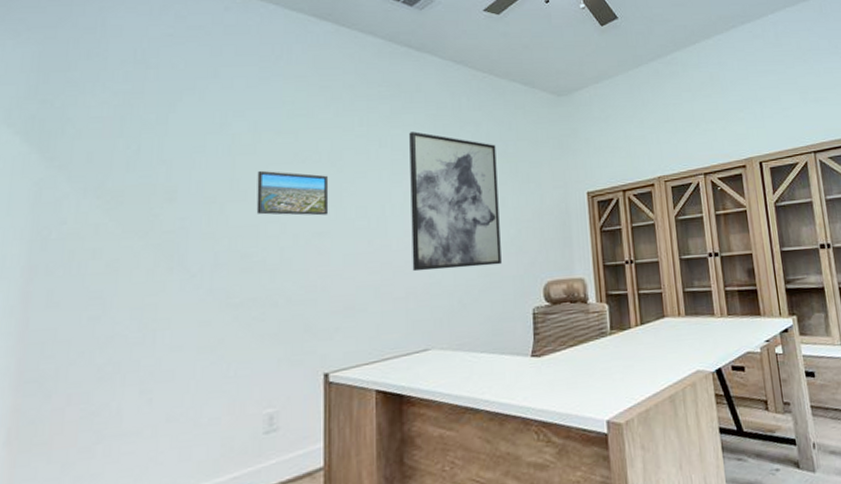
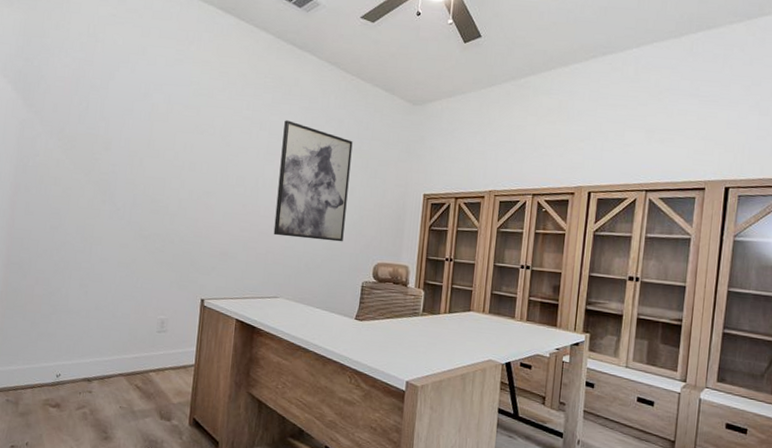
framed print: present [256,170,329,216] -> none [165,135,219,179]

